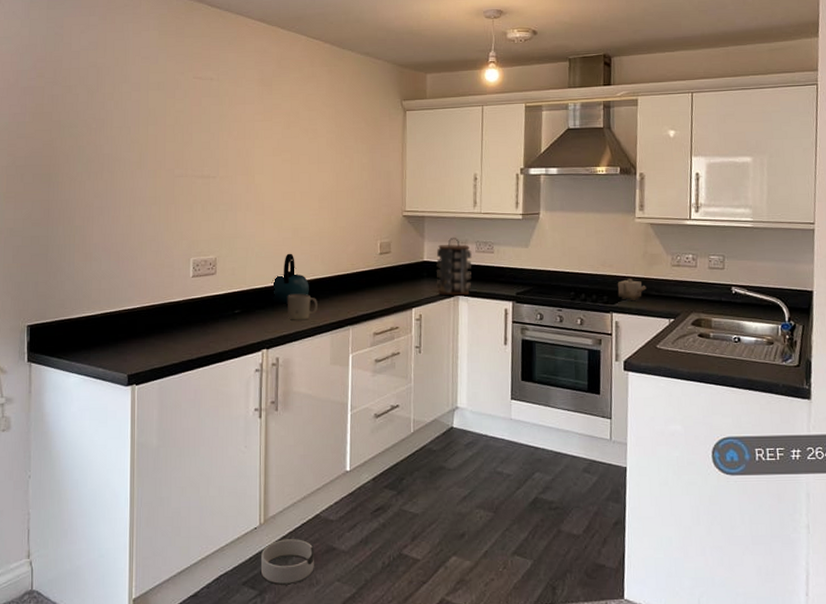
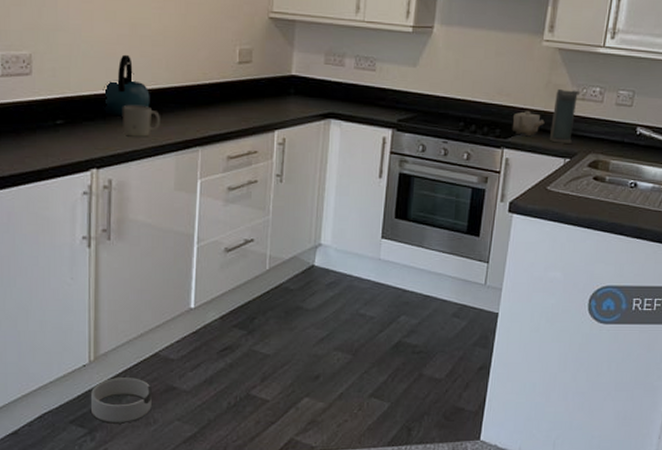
spice rack: present [436,238,472,297] -> none [304,49,350,120]
soap dispenser: none [652,257,675,305] -> present [549,88,580,143]

